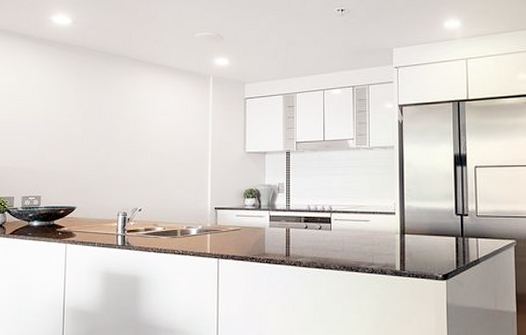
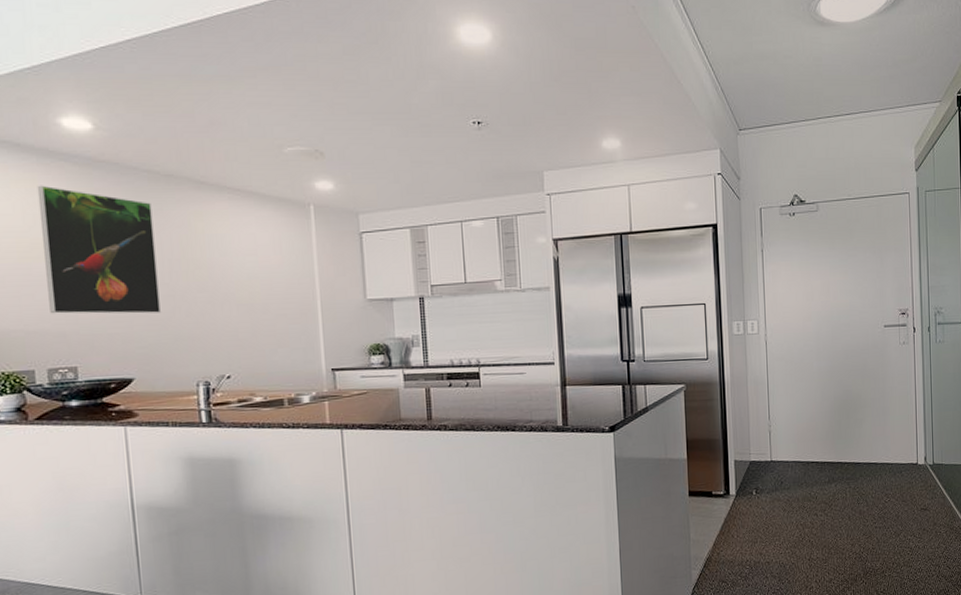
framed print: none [29,63,102,158] -> present [37,185,161,314]

